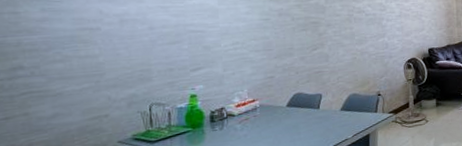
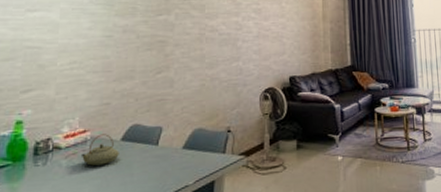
teapot: none [252,102,286,128] -> present [80,134,119,166]

